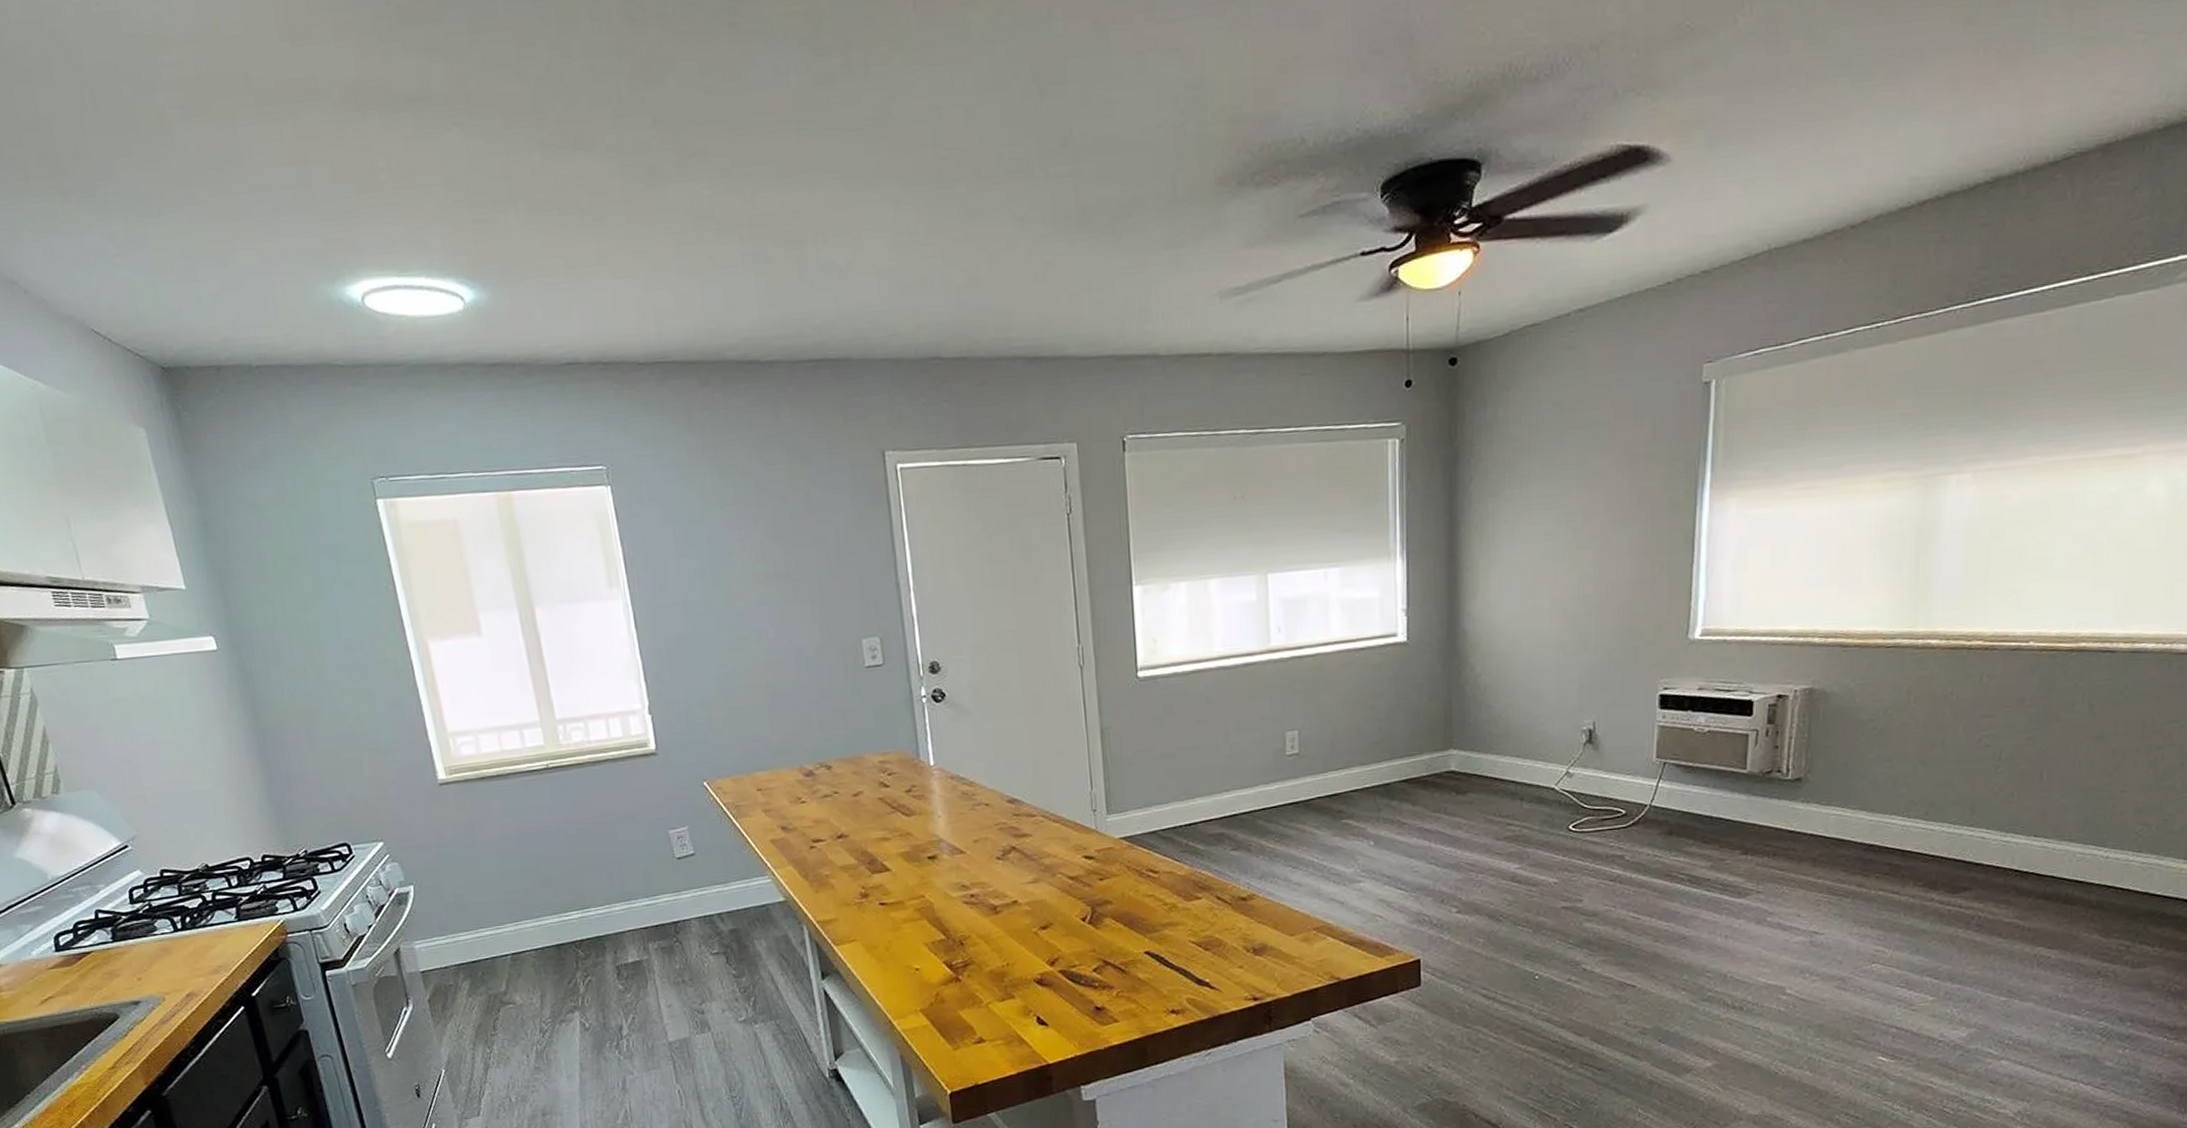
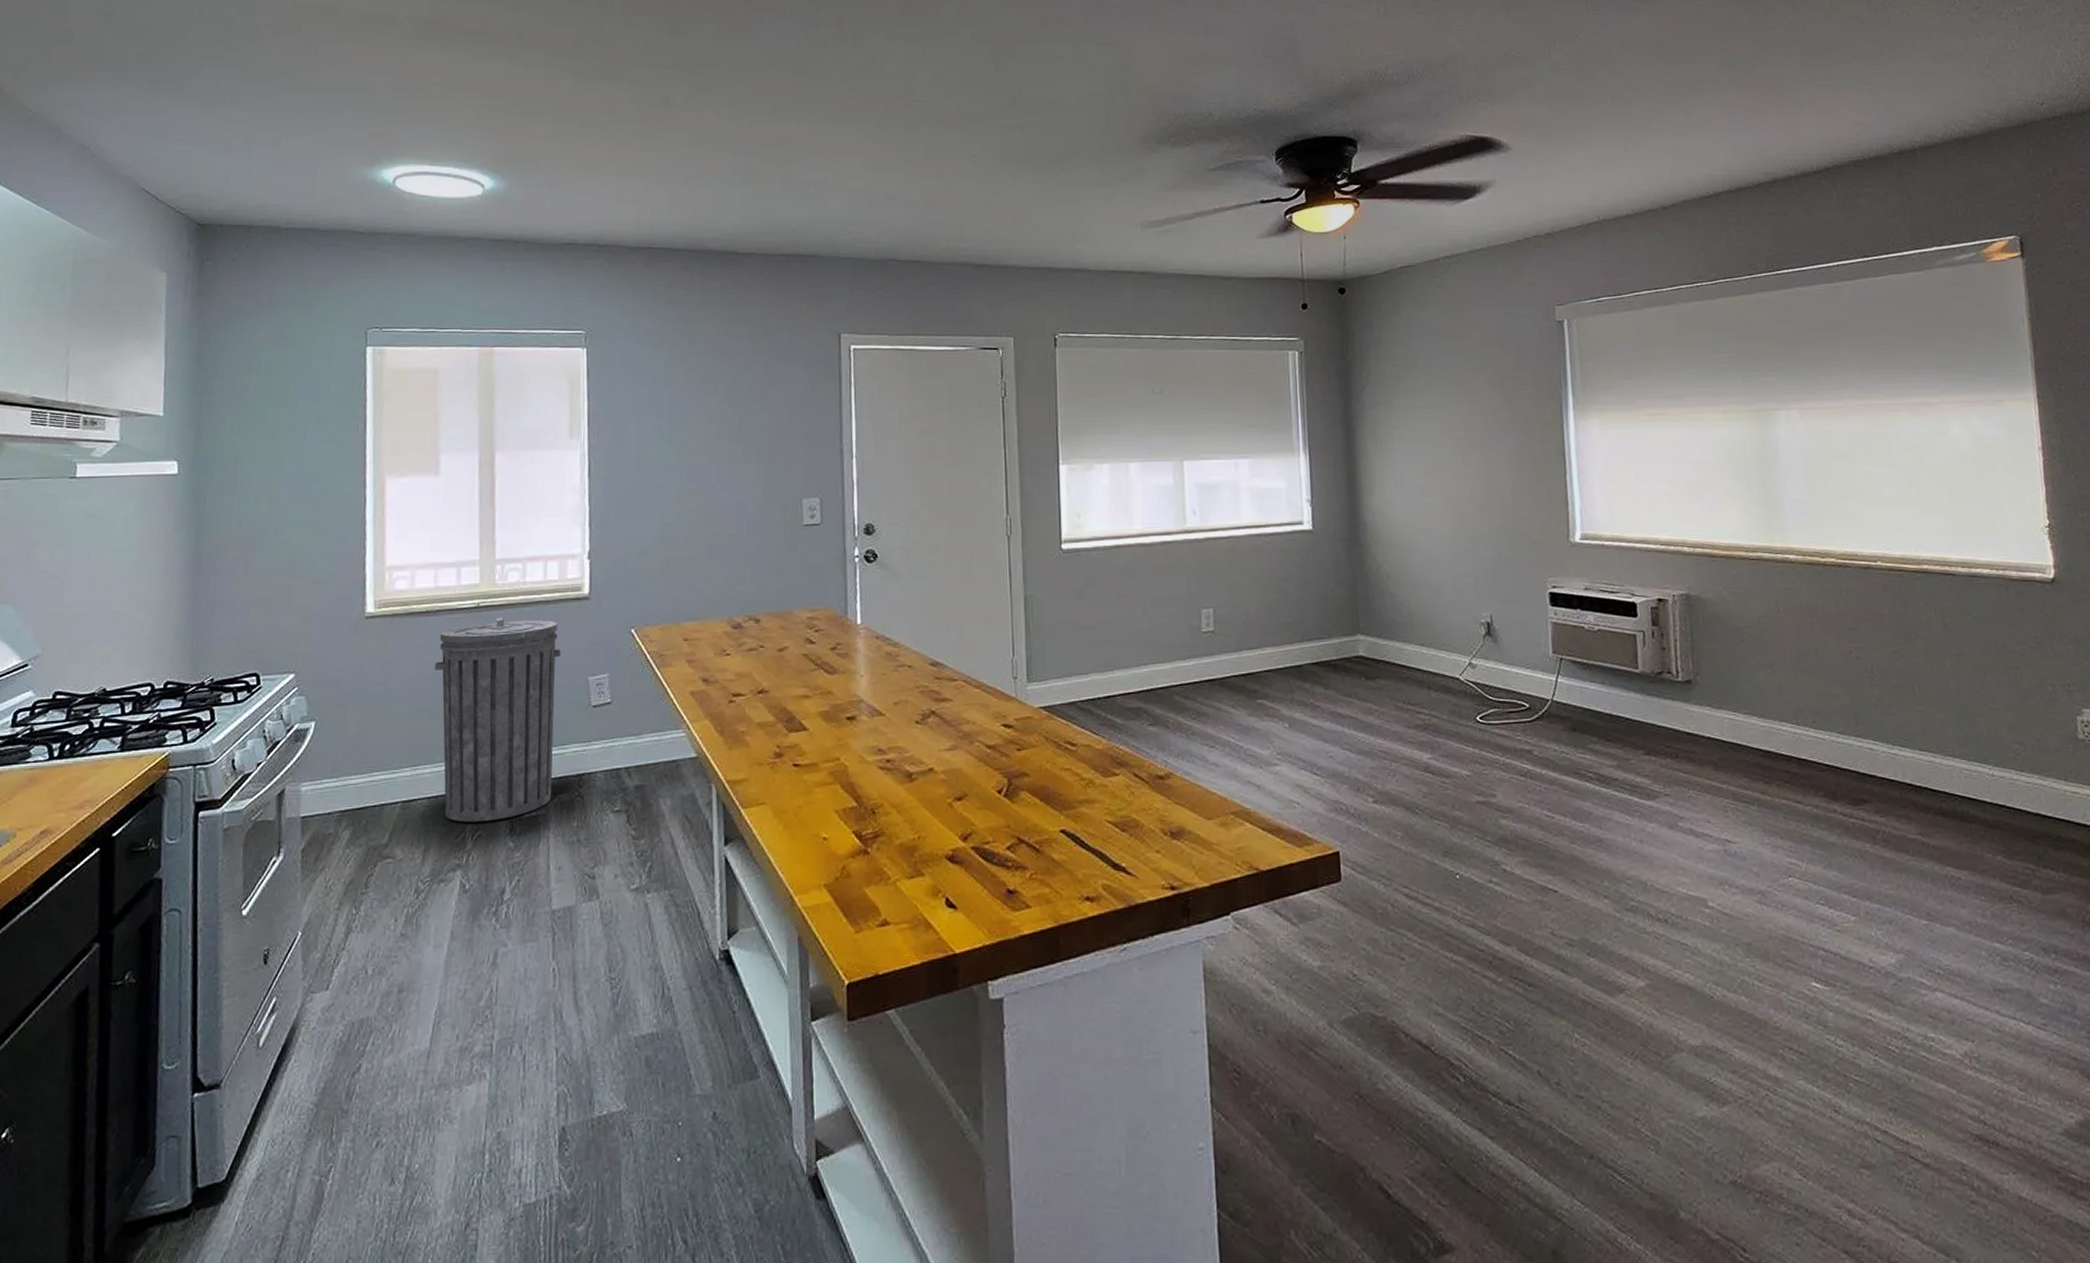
trash can: none [515,777,652,970] -> present [434,617,561,823]

